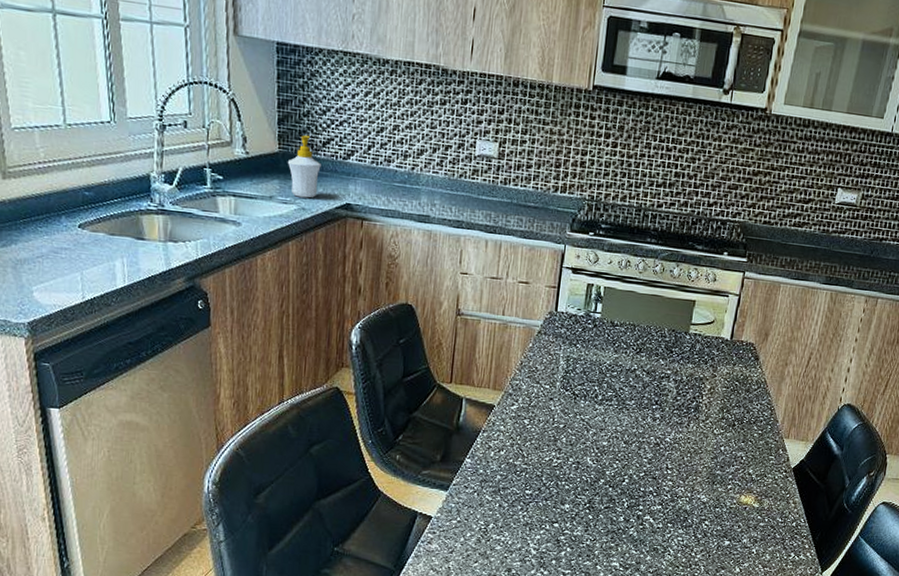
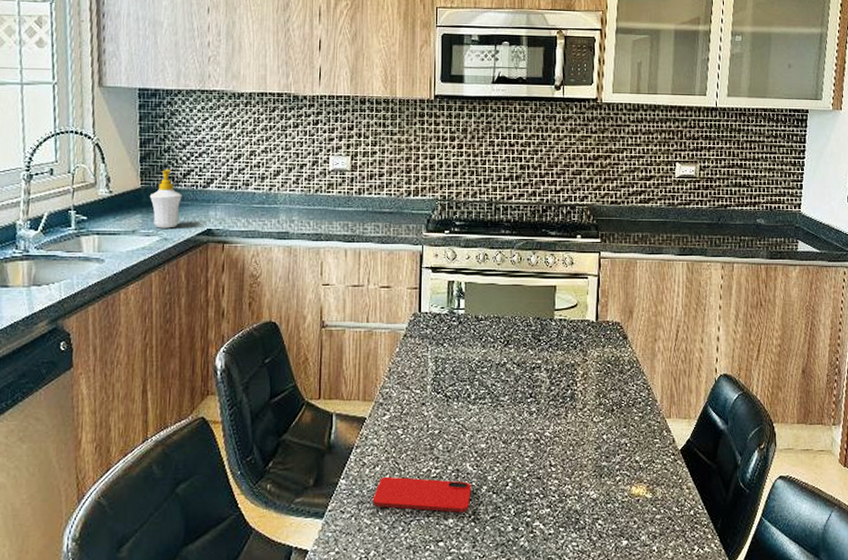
smartphone: none [495,460,590,500] -> present [373,476,471,513]

